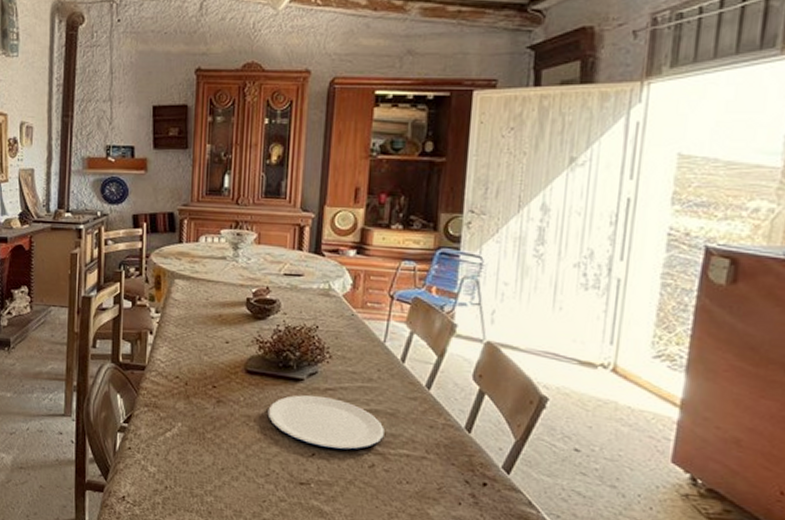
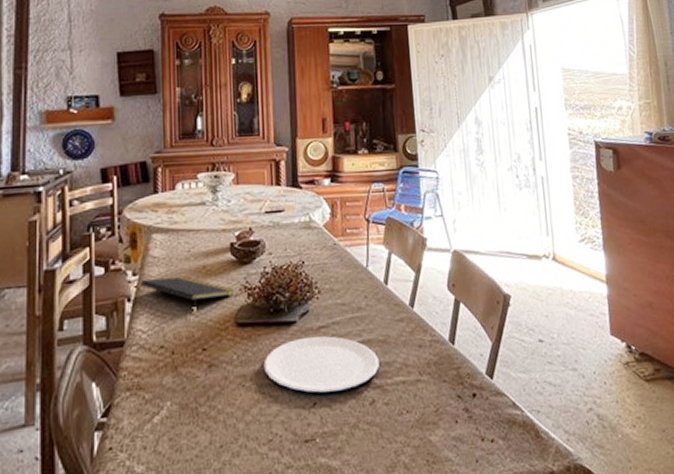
notepad: none [162,318,246,349] -> present [140,277,234,307]

